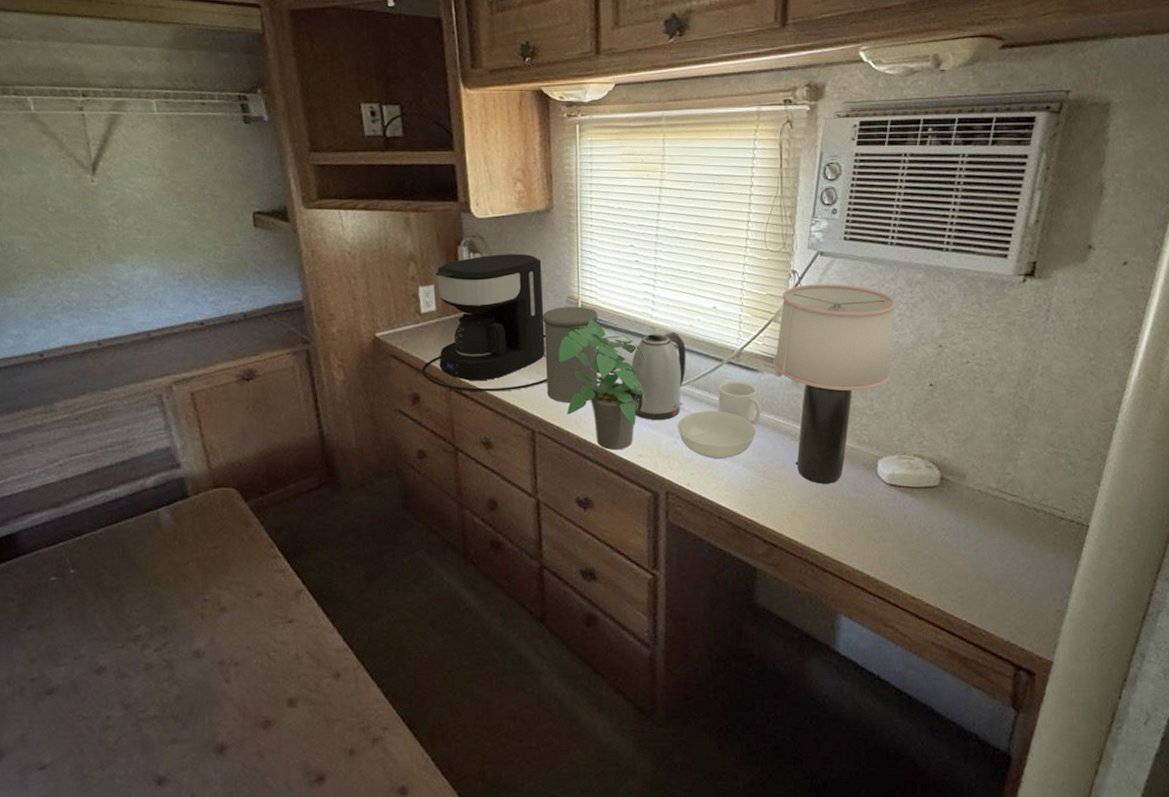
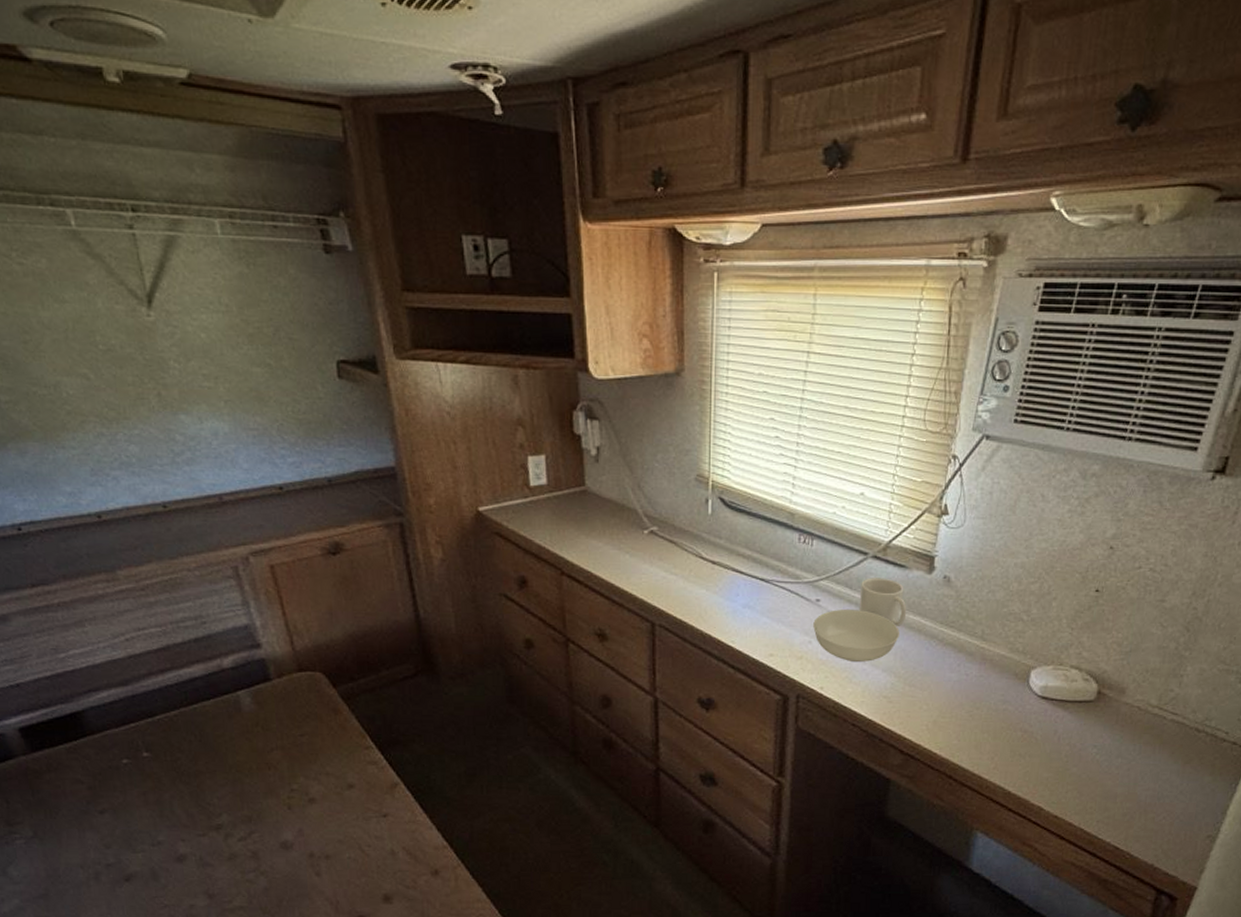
coffee maker: present [422,253,548,392] -> none [530,422,671,579]
canister: present [543,306,598,403] -> none [668,486,730,594]
potted plant: present [558,318,645,450] -> none [684,500,781,648]
kettle: present [631,332,686,420] -> none [765,519,827,617]
table lamp: present [772,284,896,484] -> none [923,472,1067,693]

